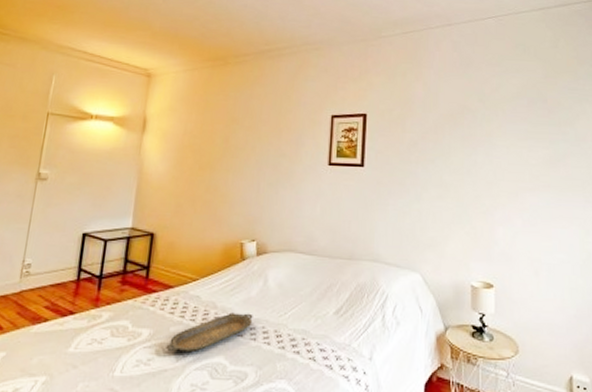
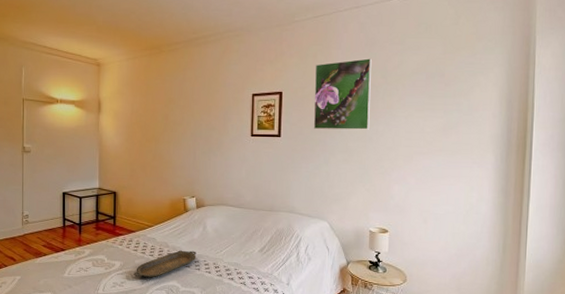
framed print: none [402,79,467,161] -> present [313,58,372,130]

